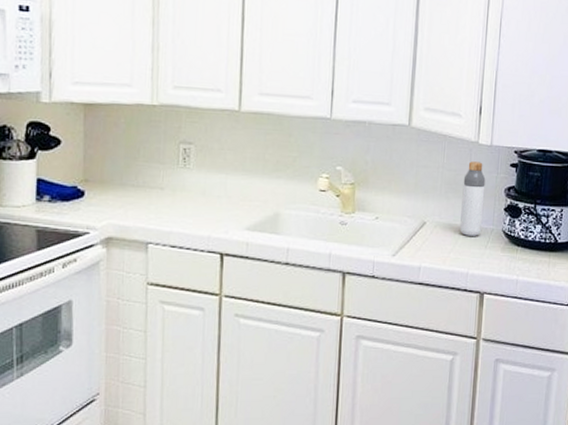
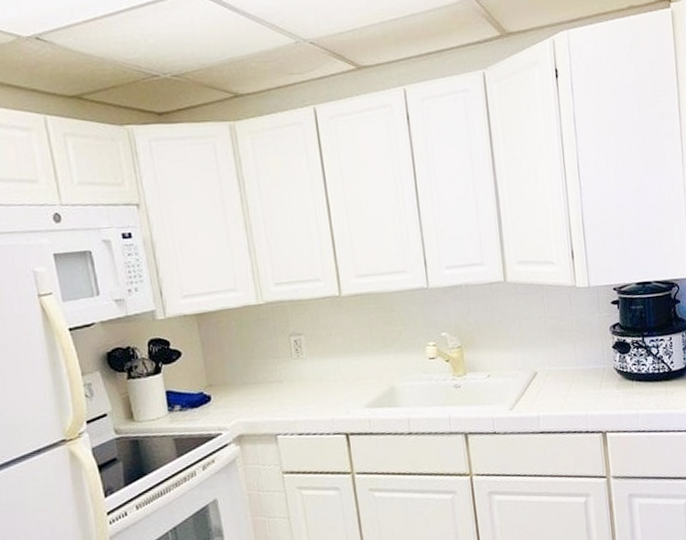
bottle: present [460,161,486,236] -> none [567,304,594,379]

